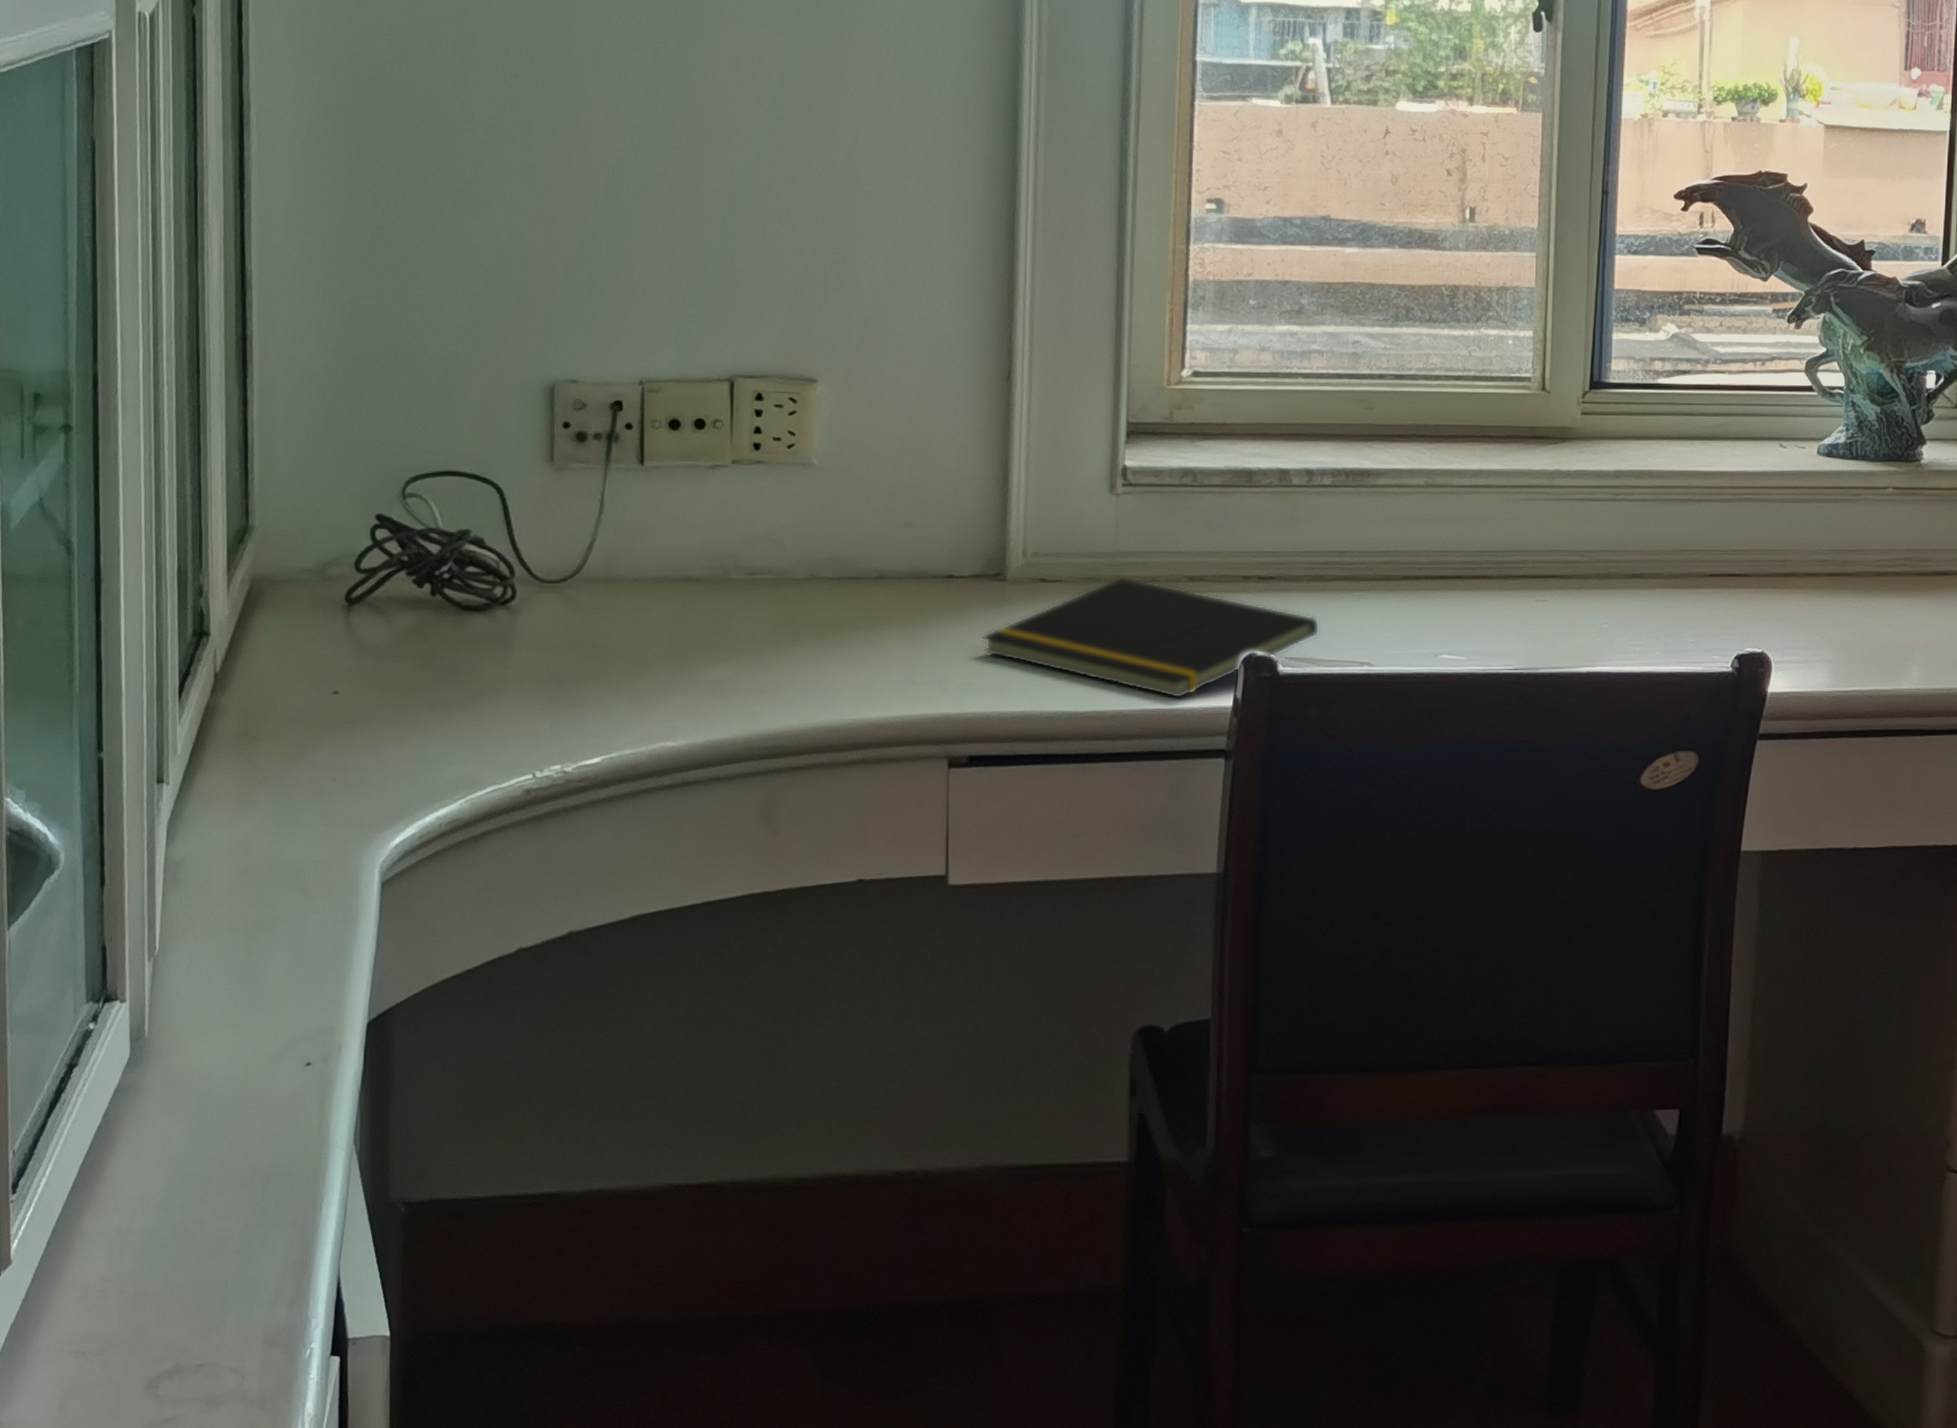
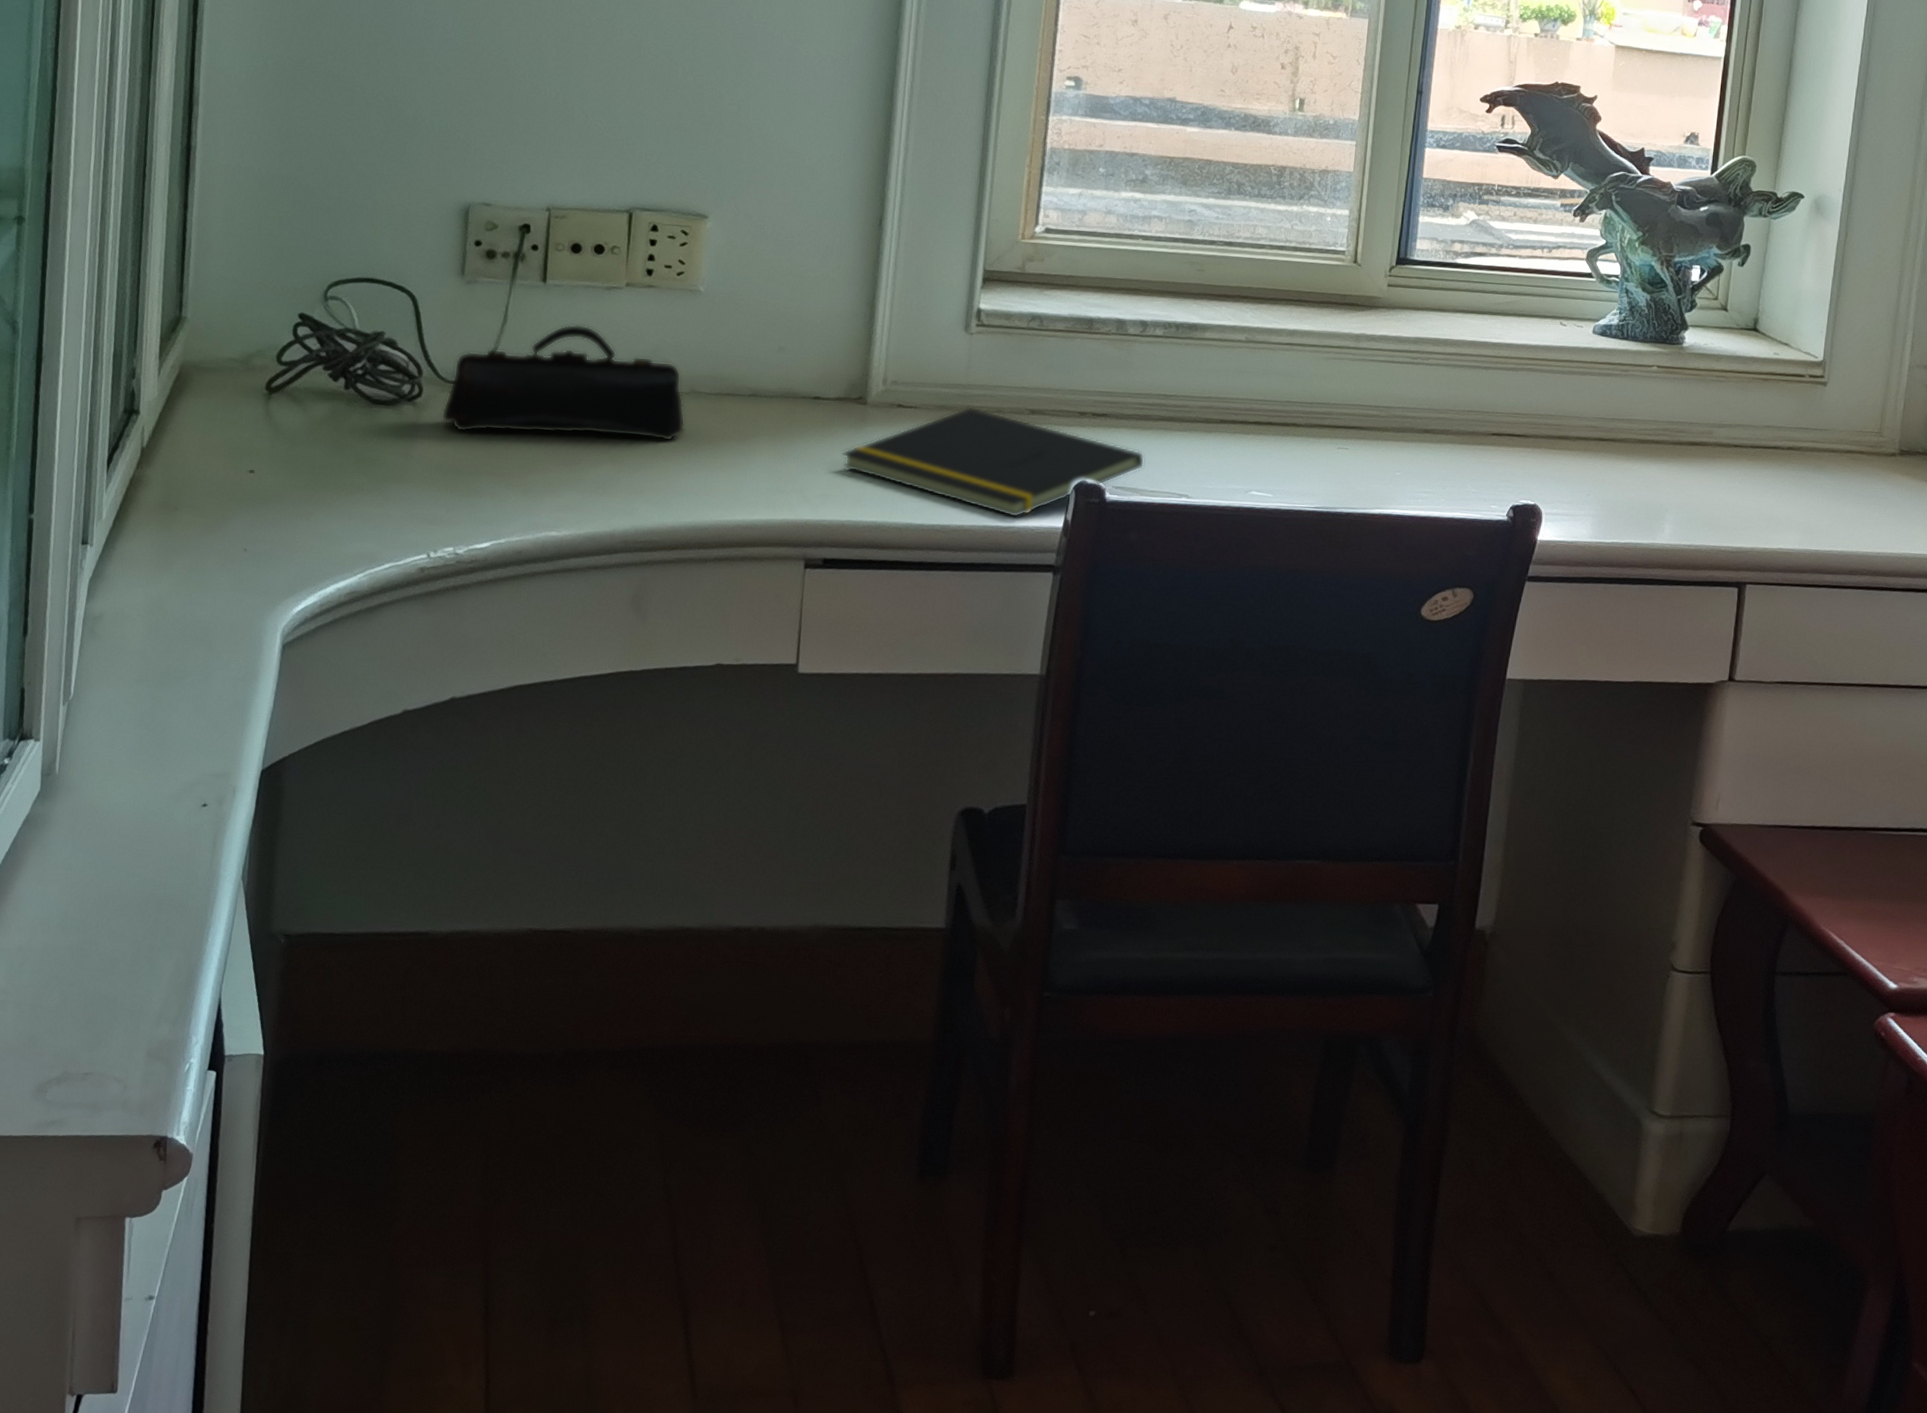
pencil case: none [538,509,807,637] -> present [441,324,685,441]

